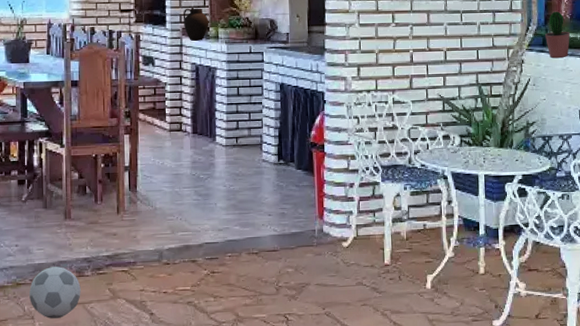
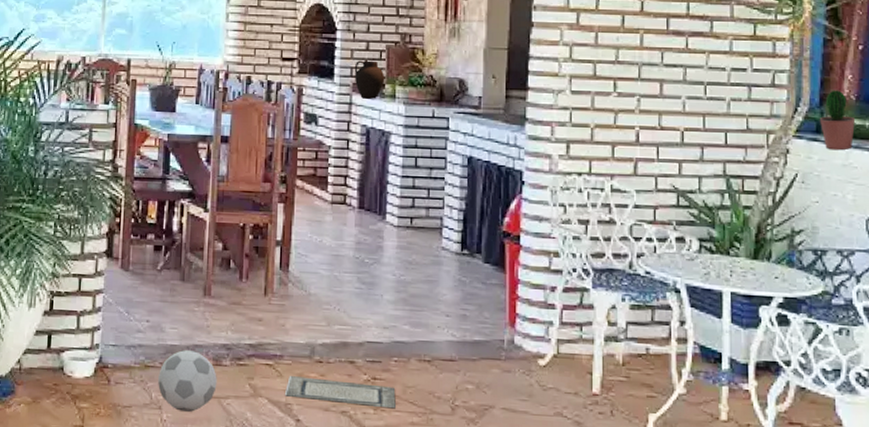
doormat: none [140,277,231,296] -> present [285,376,396,409]

